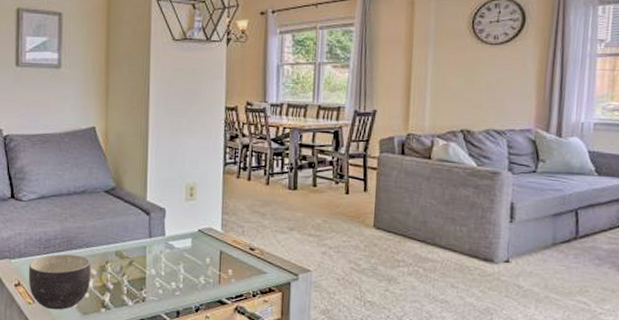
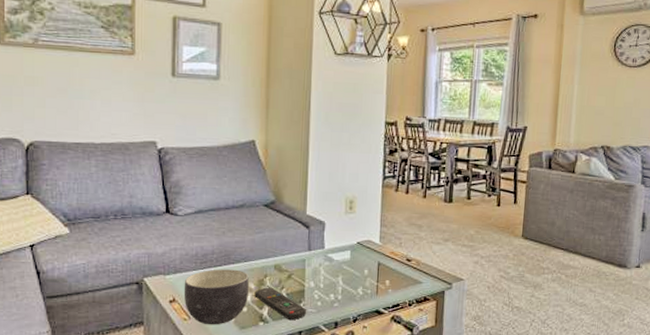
remote control: none [96,273,149,308] -> present [254,287,307,321]

